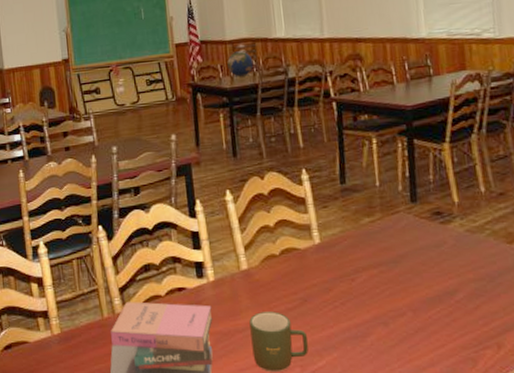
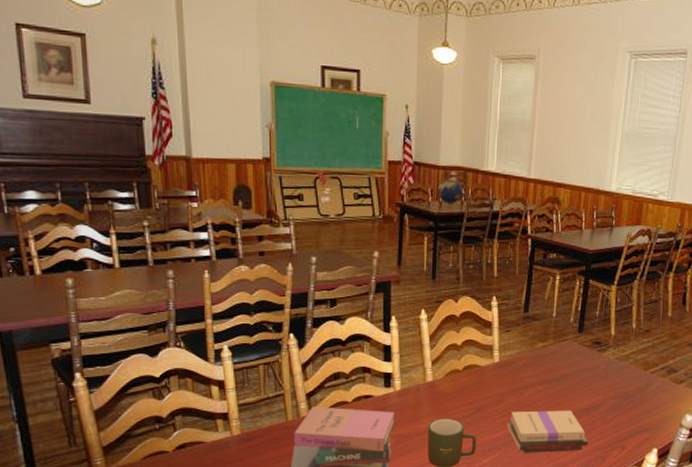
books: none [341,297,450,353] -> present [507,410,588,453]

